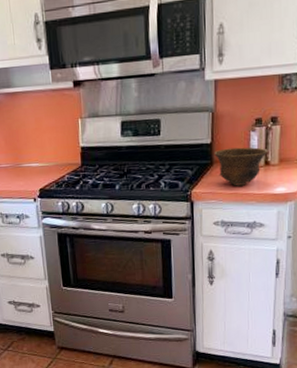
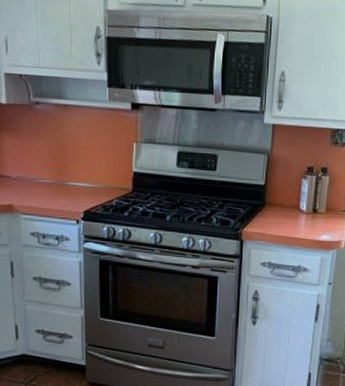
bowl: present [214,147,268,186] -> none [267,192,317,230]

